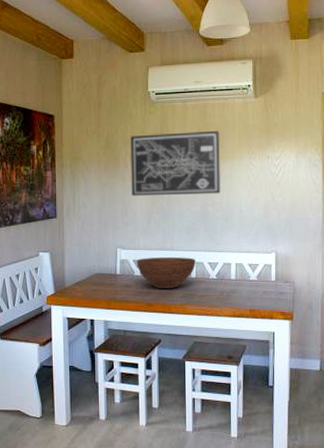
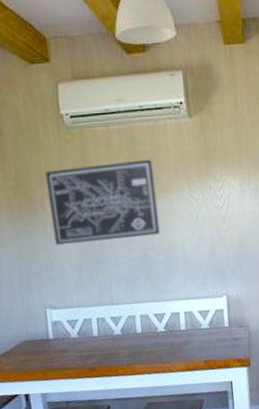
fruit bowl: present [136,257,196,288] -> none [70,310,141,350]

